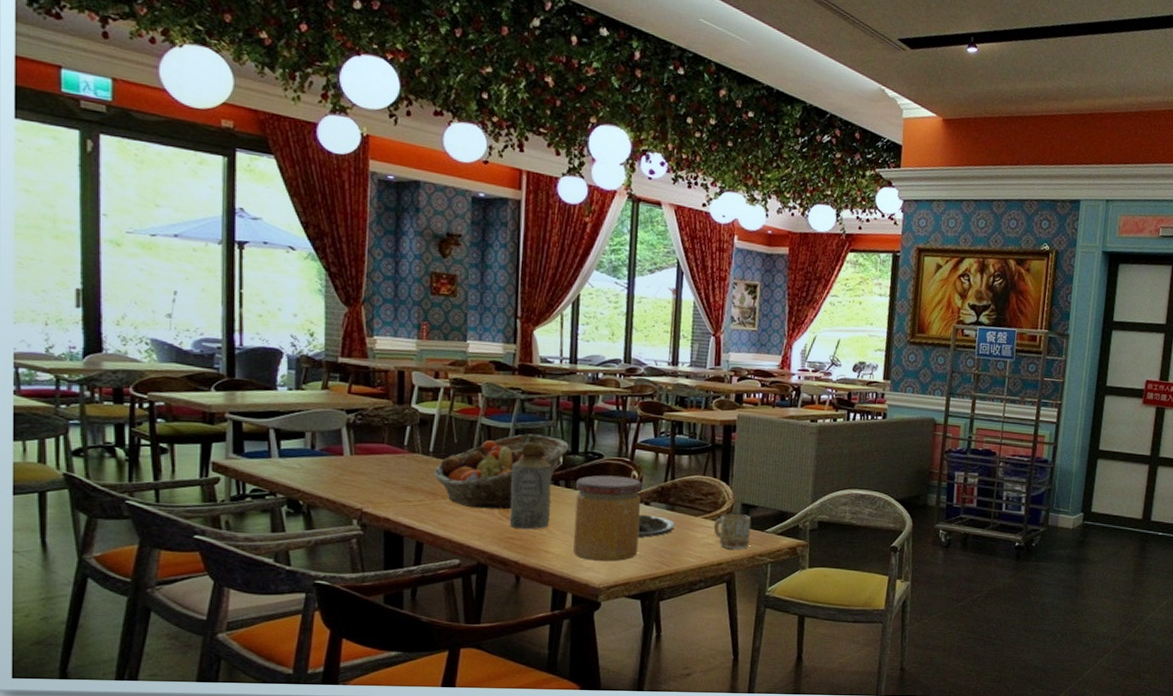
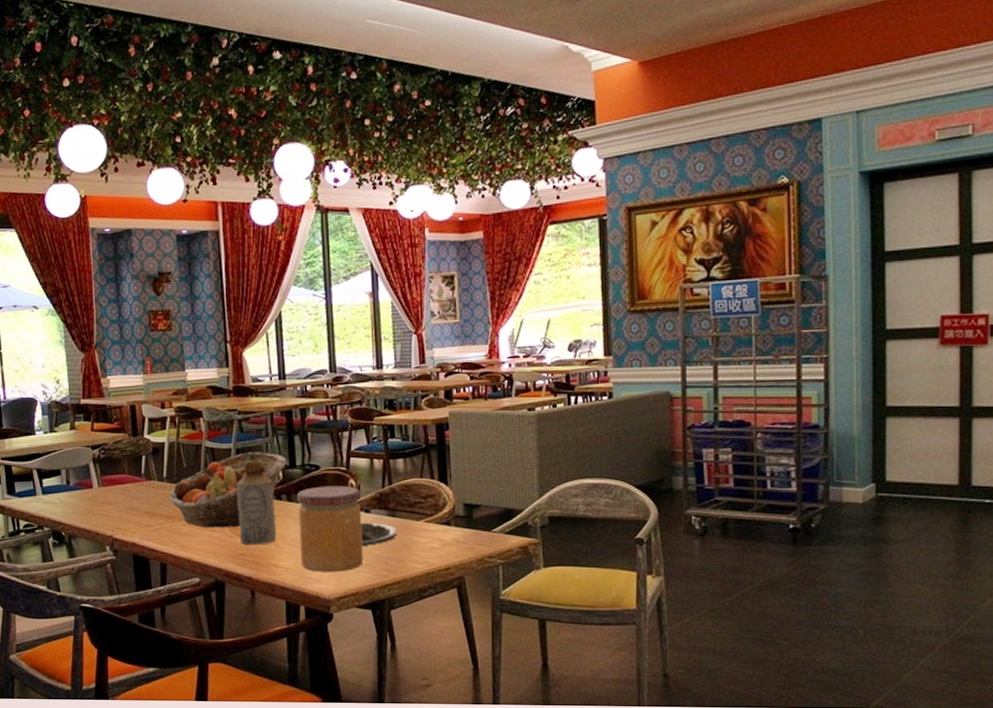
mug: present [713,514,752,549] -> none [437,515,477,551]

